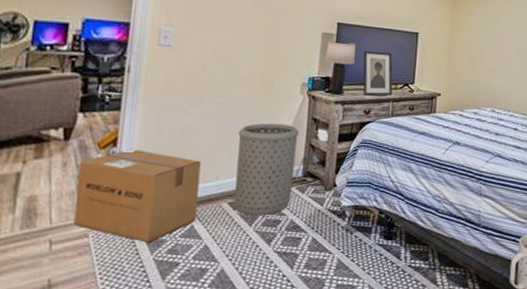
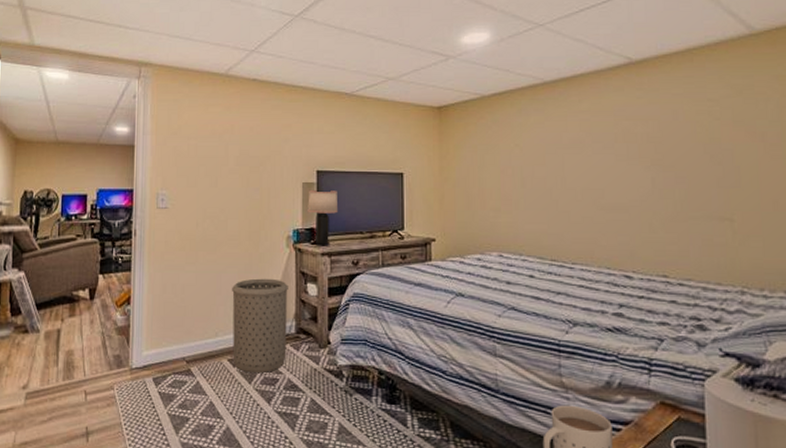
box: present [74,149,201,243] -> none [101,307,201,397]
picture frame: present [363,50,393,96] -> none [347,197,381,245]

